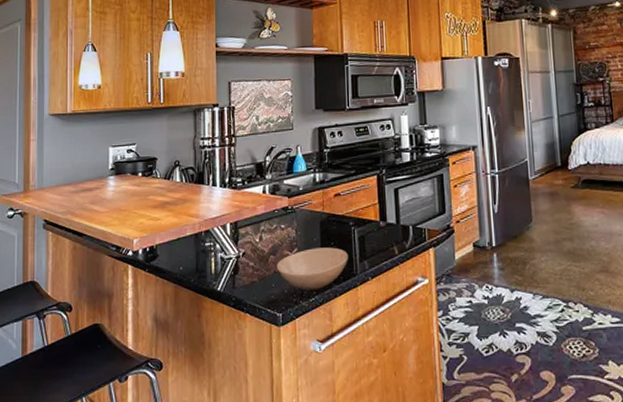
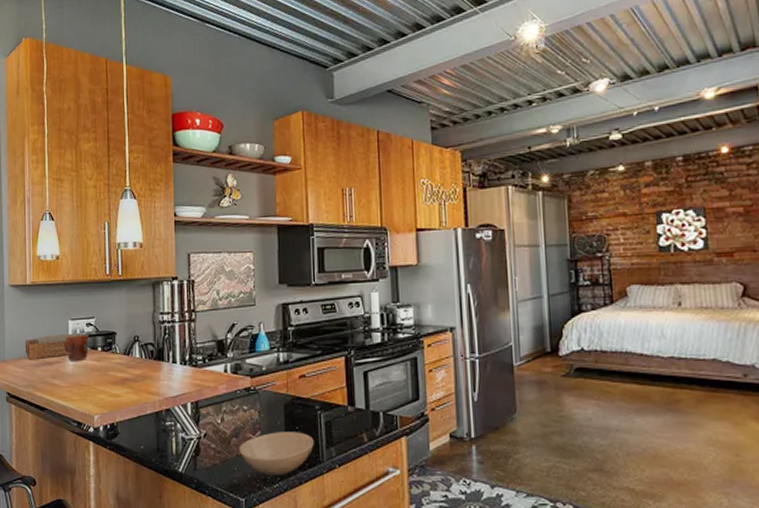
napkin holder: none [64,159,118,187] -> present [25,333,78,360]
mug: none [104,160,129,188] -> present [64,334,89,362]

